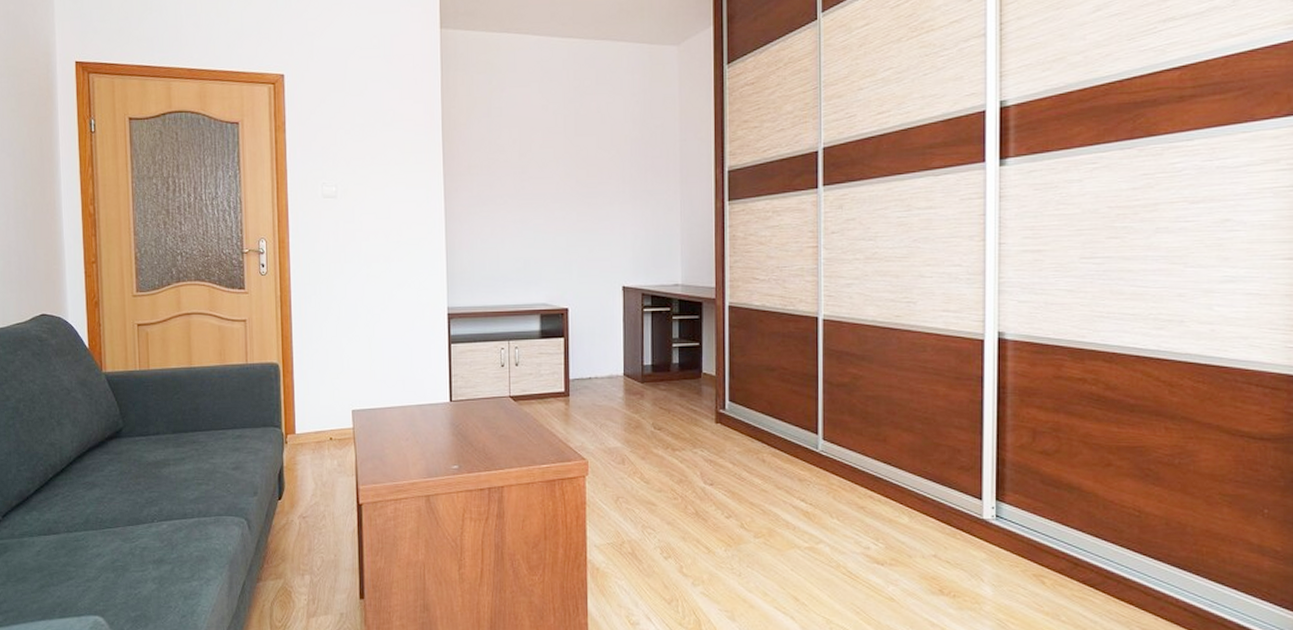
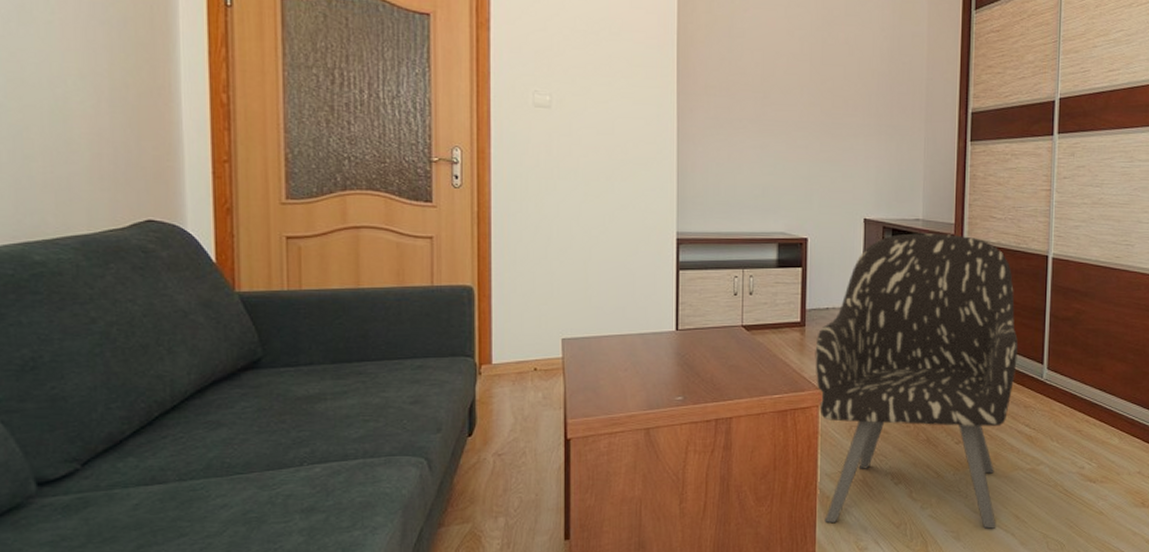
armchair: none [579,298,789,610] -> present [815,233,1018,529]

